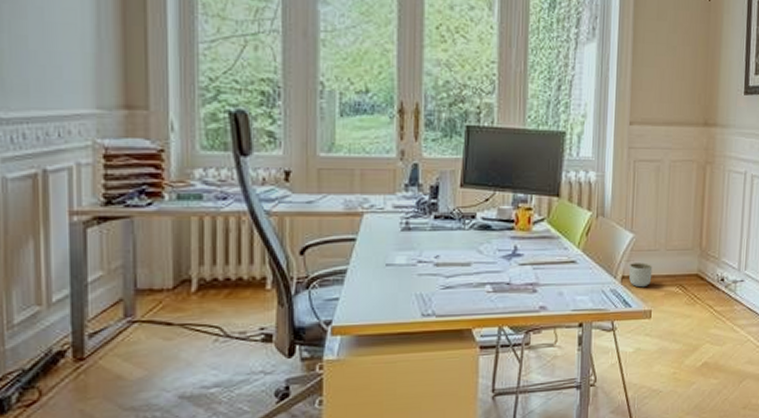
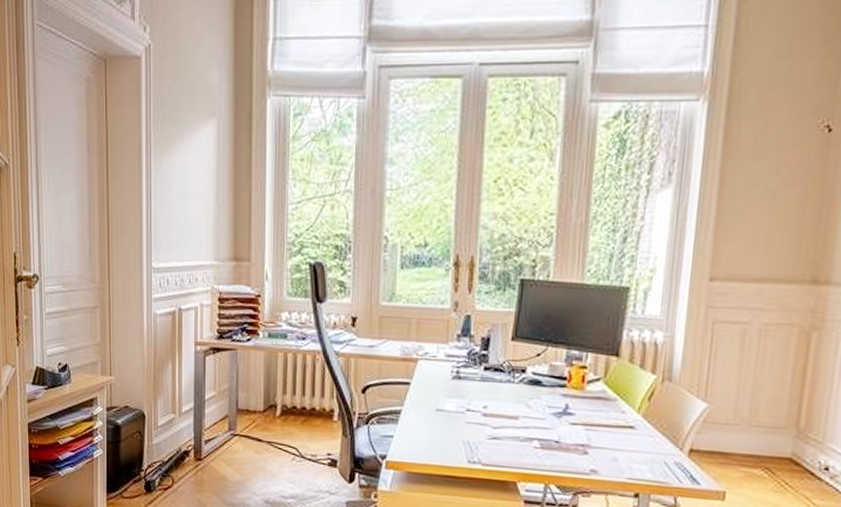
planter: present [628,262,653,288] -> none [698,436,730,465]

